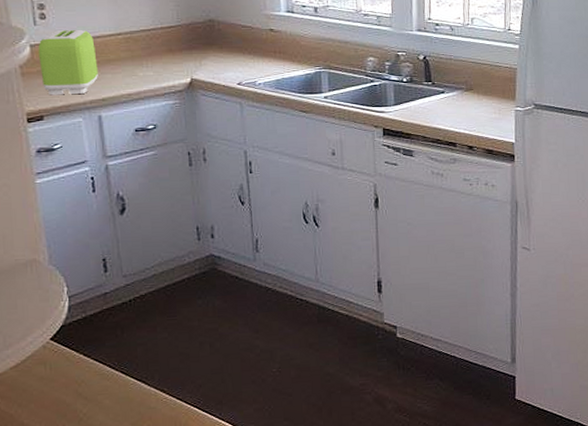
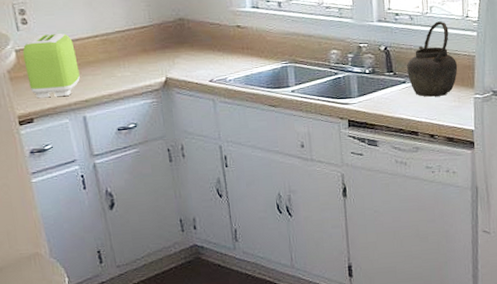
kettle: none [445,33,499,108] -> present [406,21,458,97]

